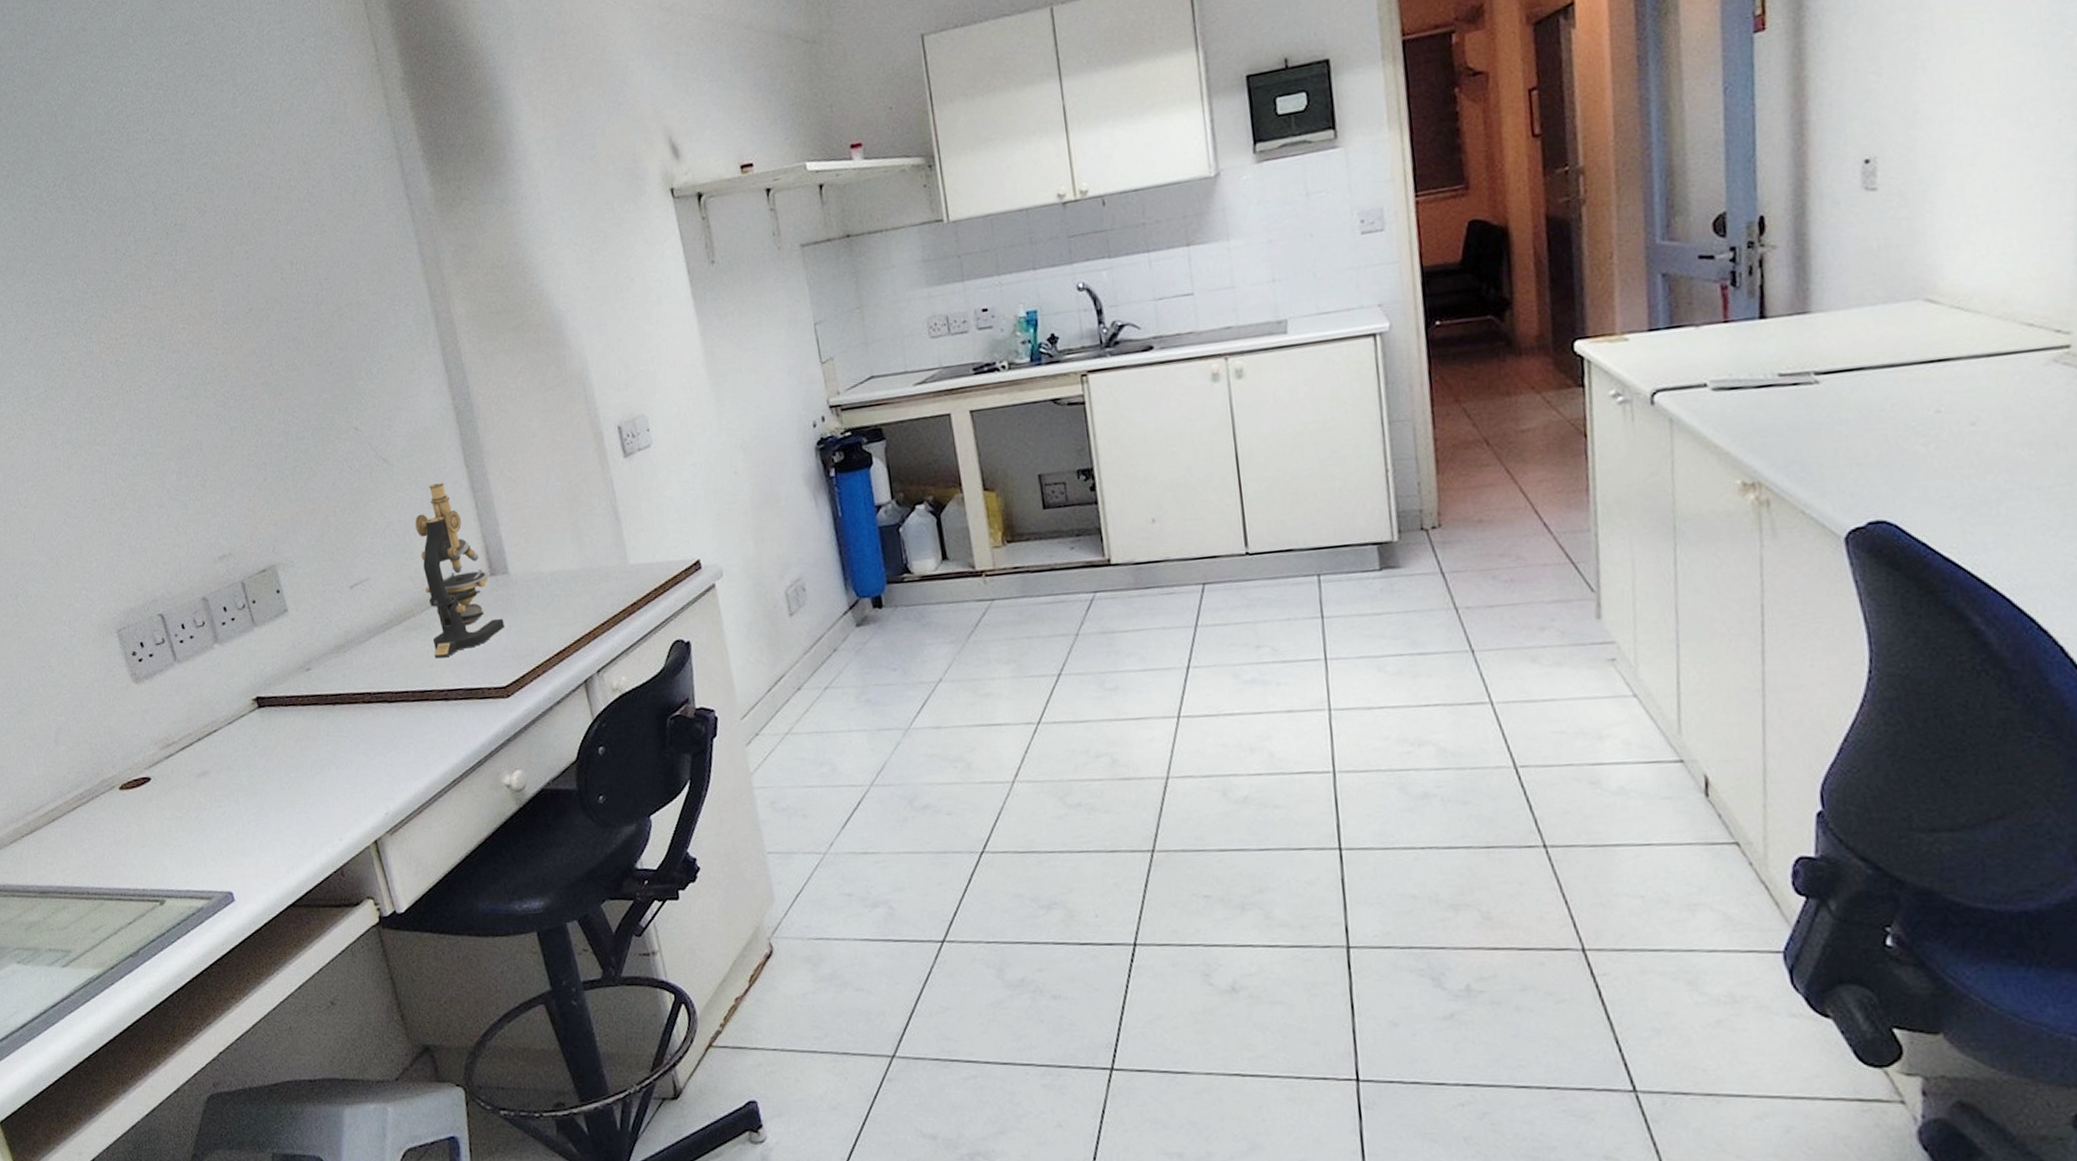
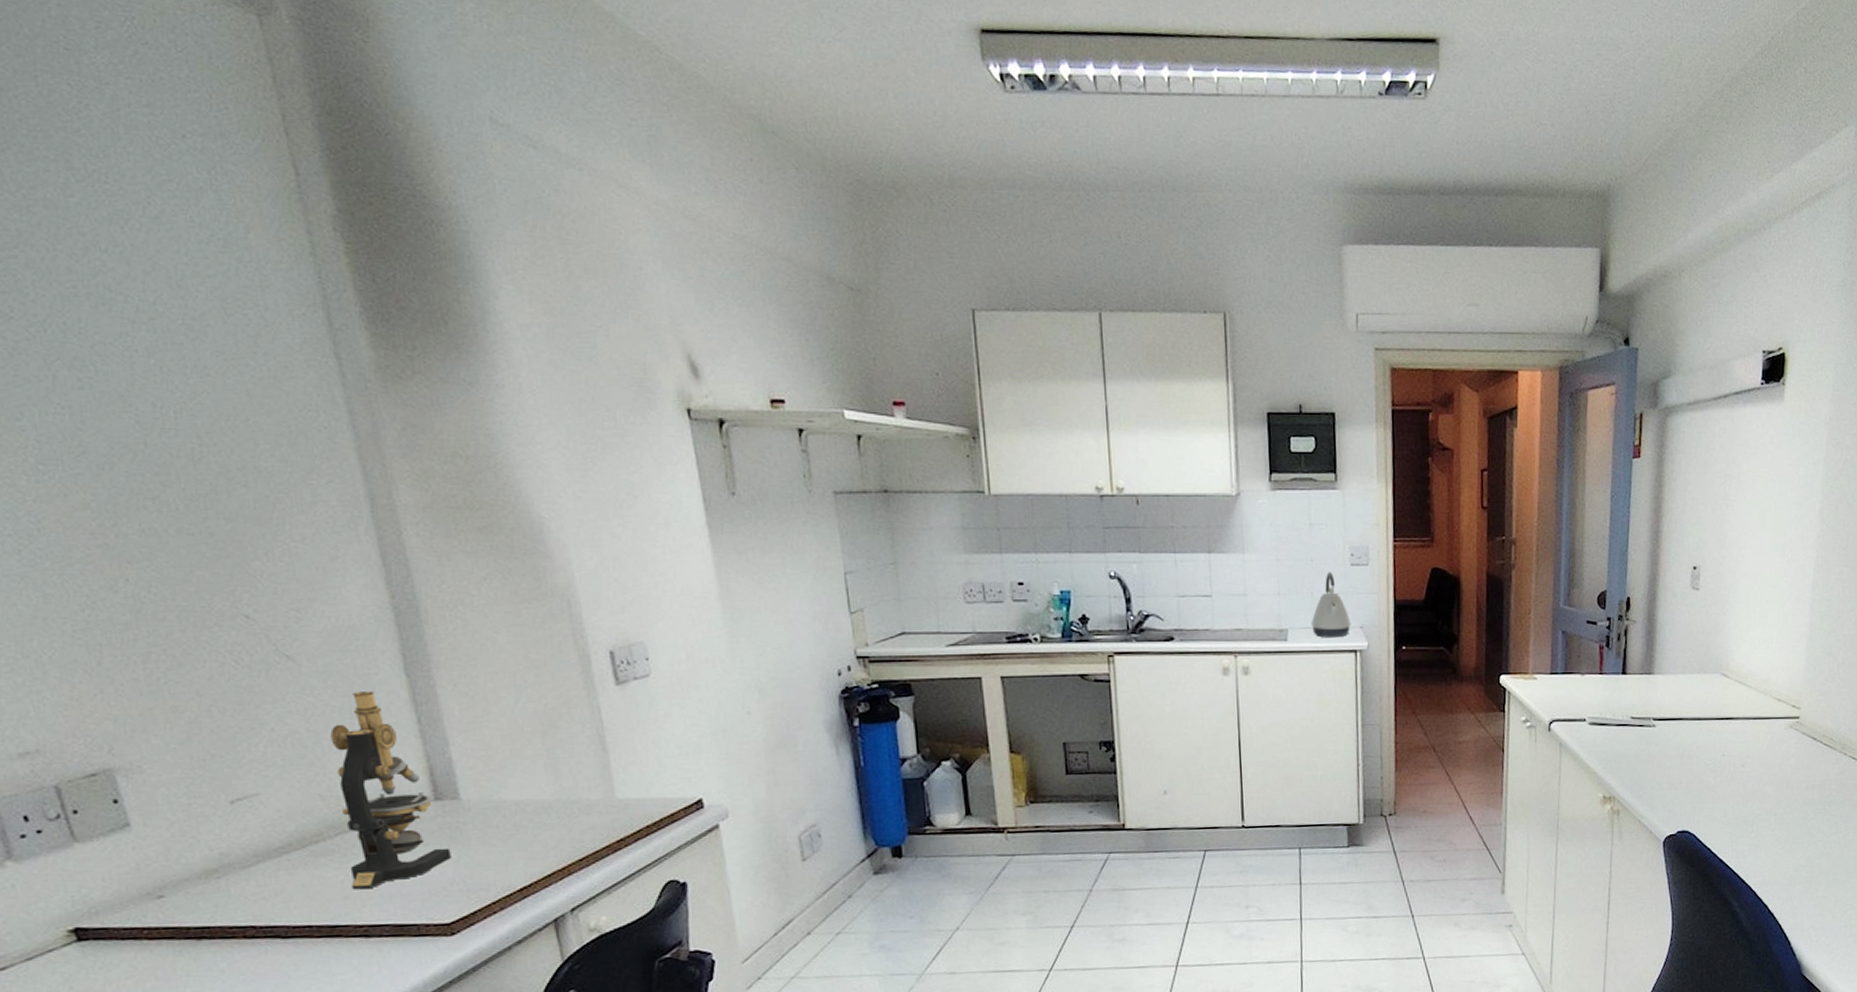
kettle: none [1315,245,1367,324] -> present [1311,572,1351,638]

